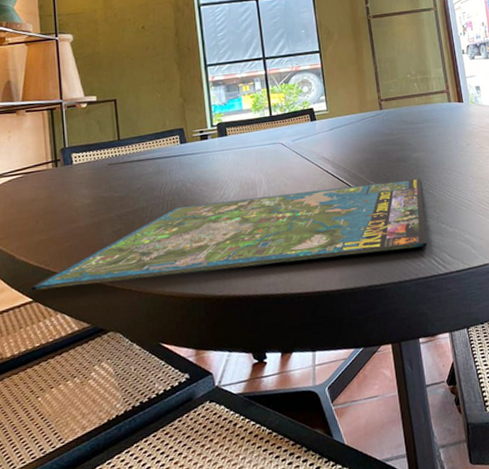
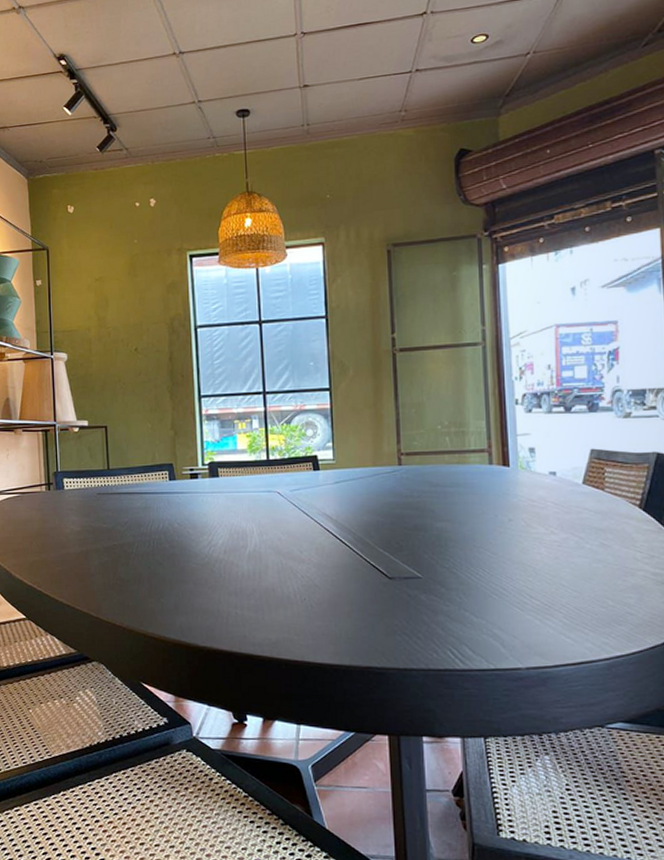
board game: present [30,178,427,290] -> none [24,547,444,634]

